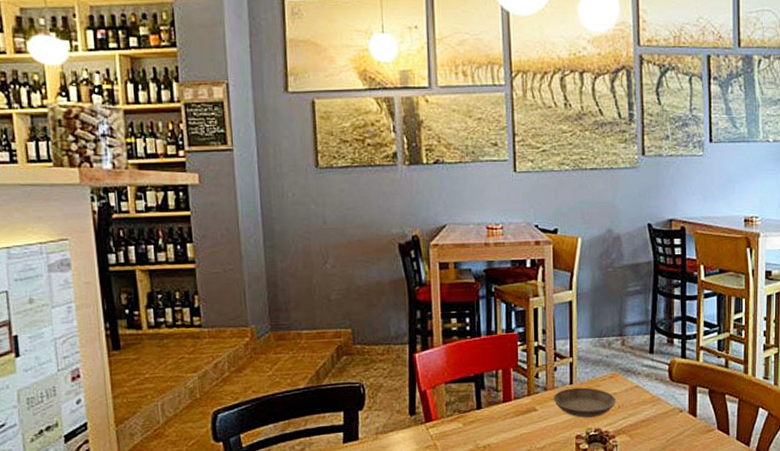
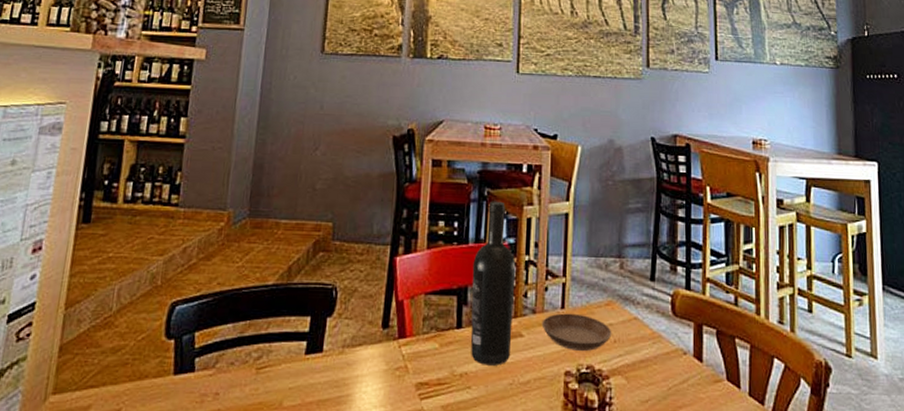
wine bottle: none [486,295,527,437] -> present [470,201,516,366]

